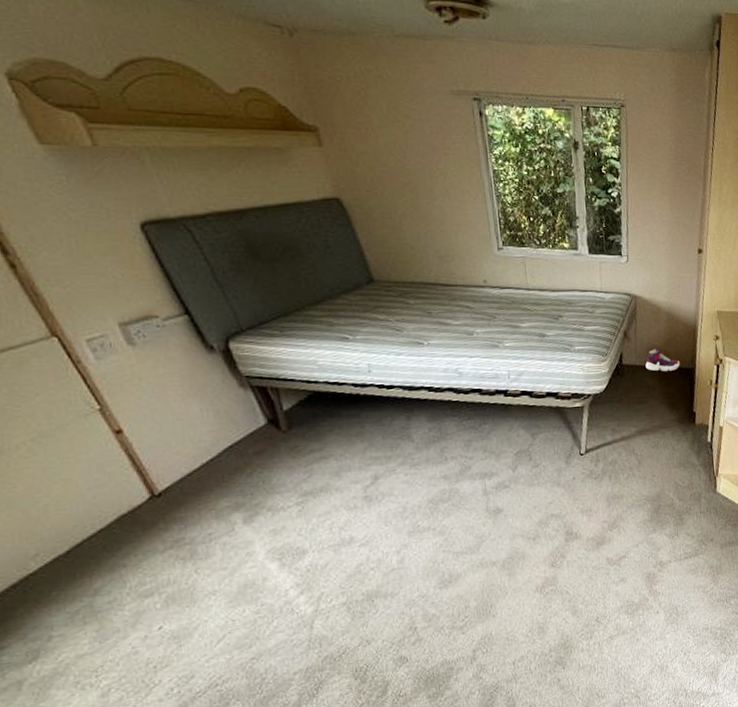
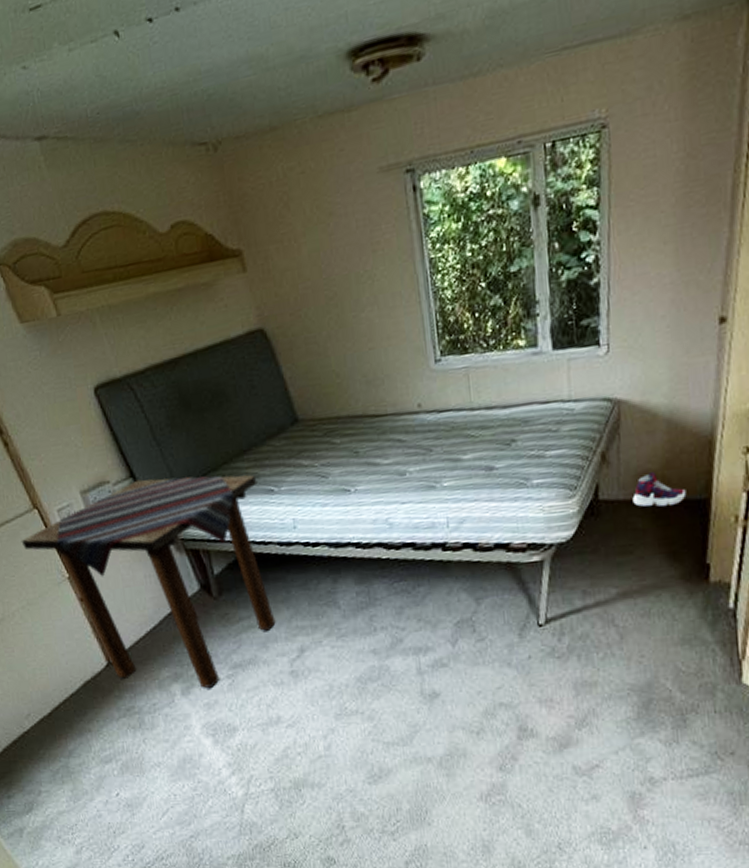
side table: none [31,317,350,516] -> present [21,474,276,689]

